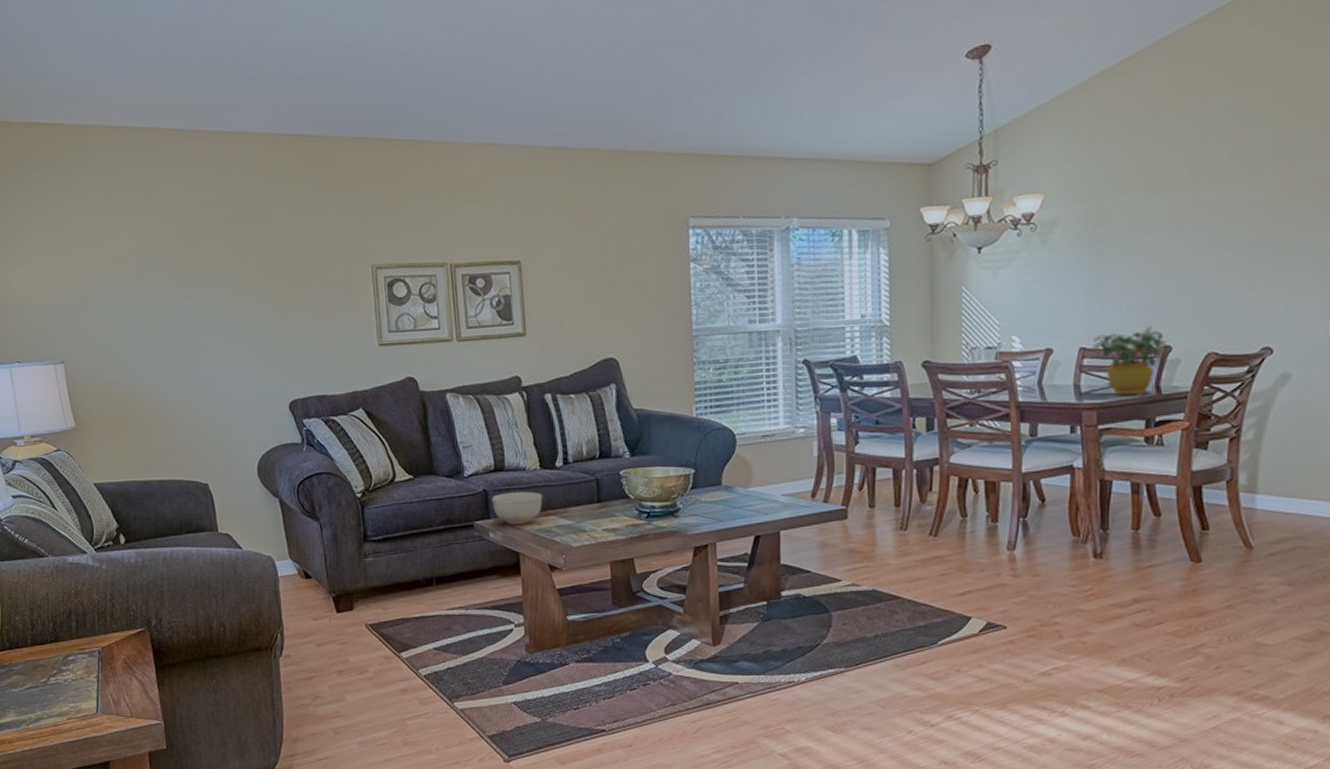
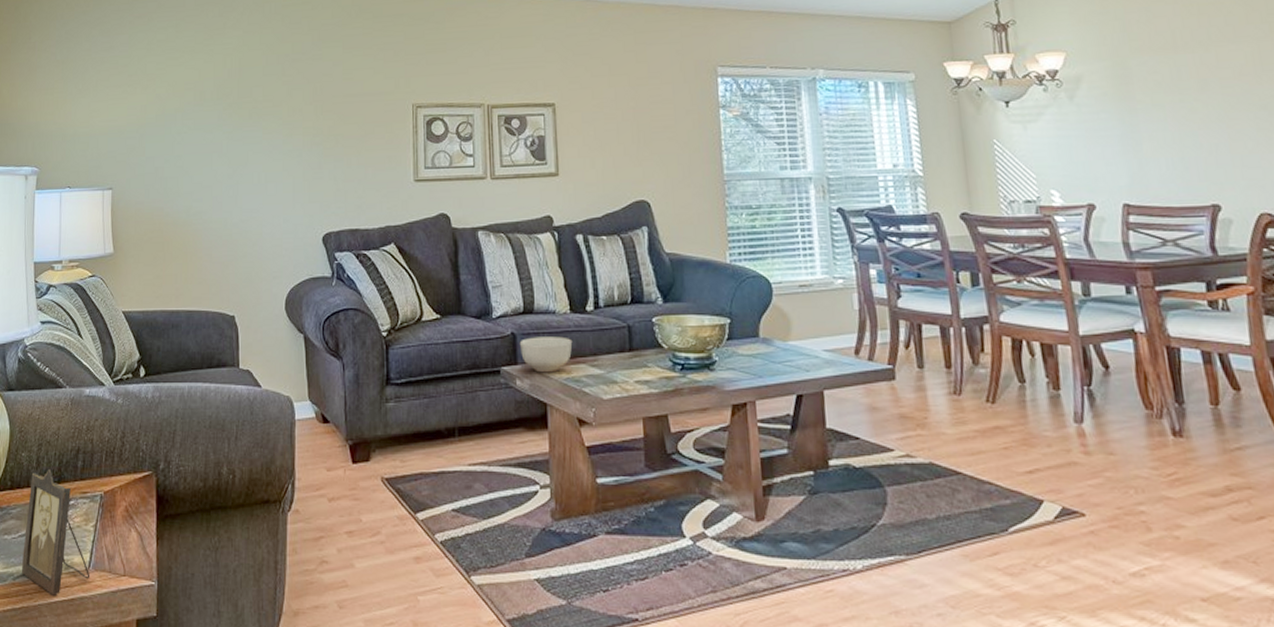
photo frame: none [28,631,100,737] -> present [21,470,91,596]
potted flower: present [1093,325,1166,396] -> none [1136,183,1216,256]

